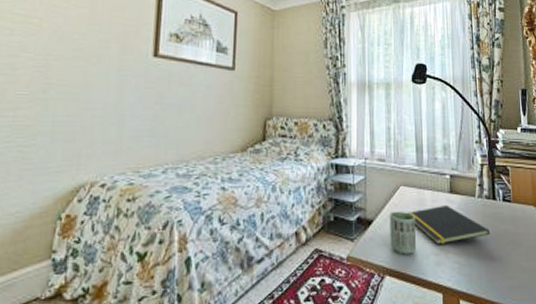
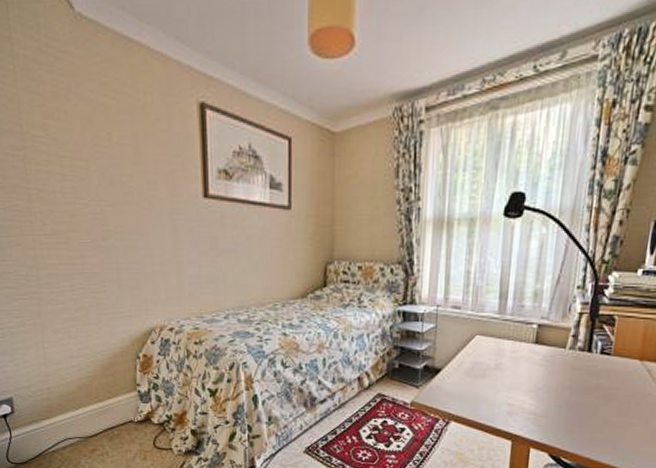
cup: present [390,211,417,255] -> none [458,360,490,403]
notepad: present [407,204,490,245] -> none [481,355,578,395]

